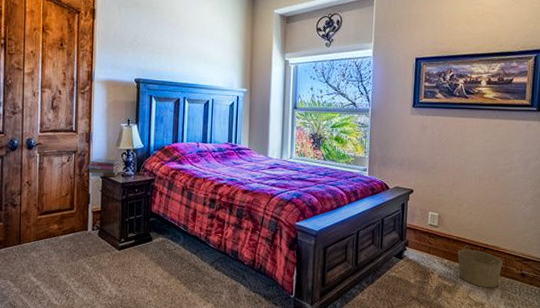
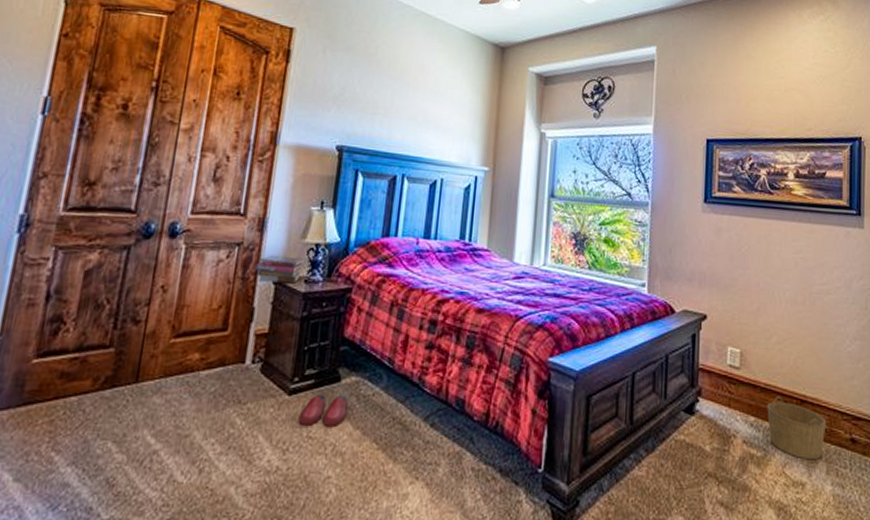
slippers: none [127,249,158,270] -> present [299,394,348,426]

